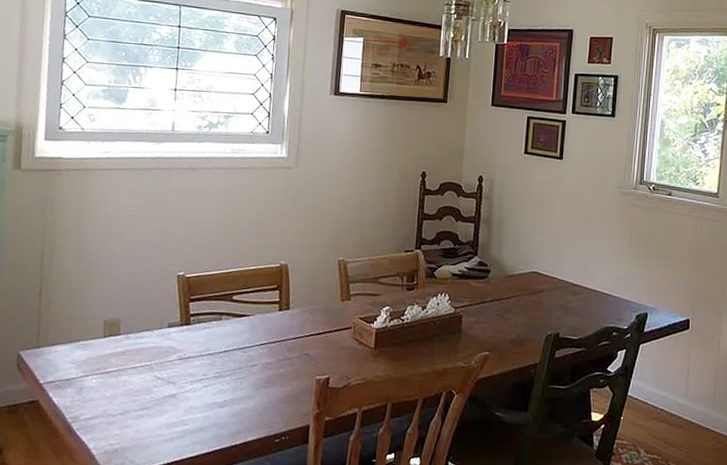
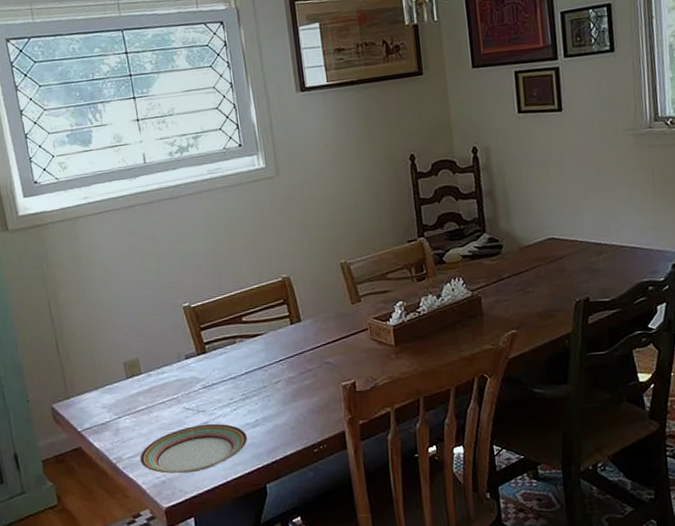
plate: none [96,396,213,445] -> present [140,424,248,474]

